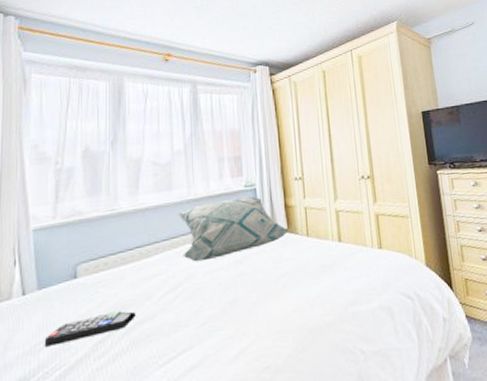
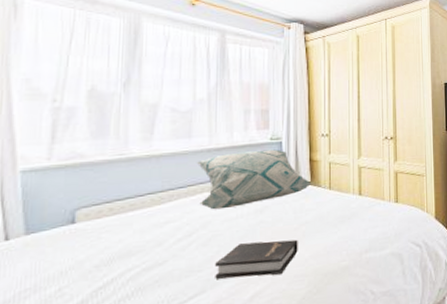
remote control: present [44,311,136,347] -> none [31,257,144,294]
hardback book: none [200,292,280,334] -> present [215,239,298,279]

